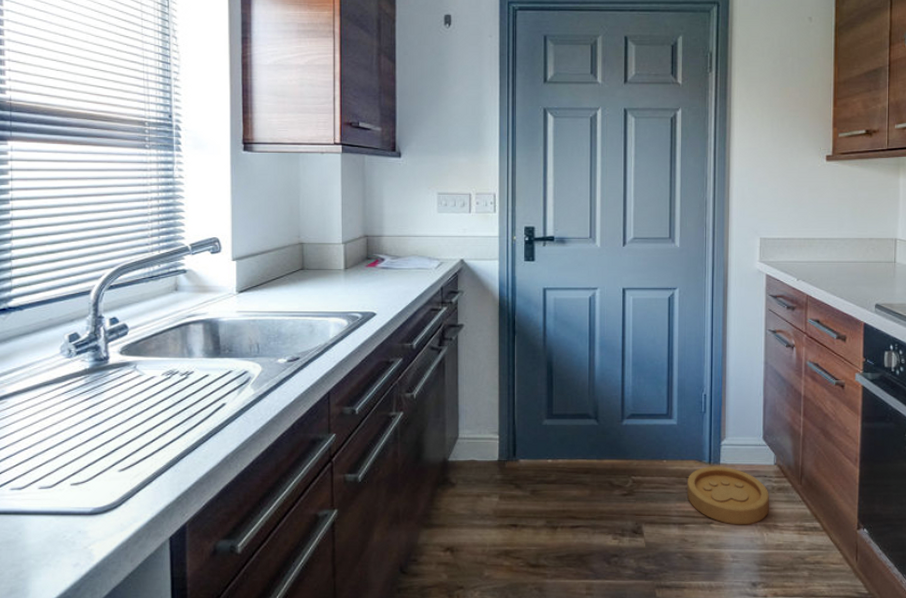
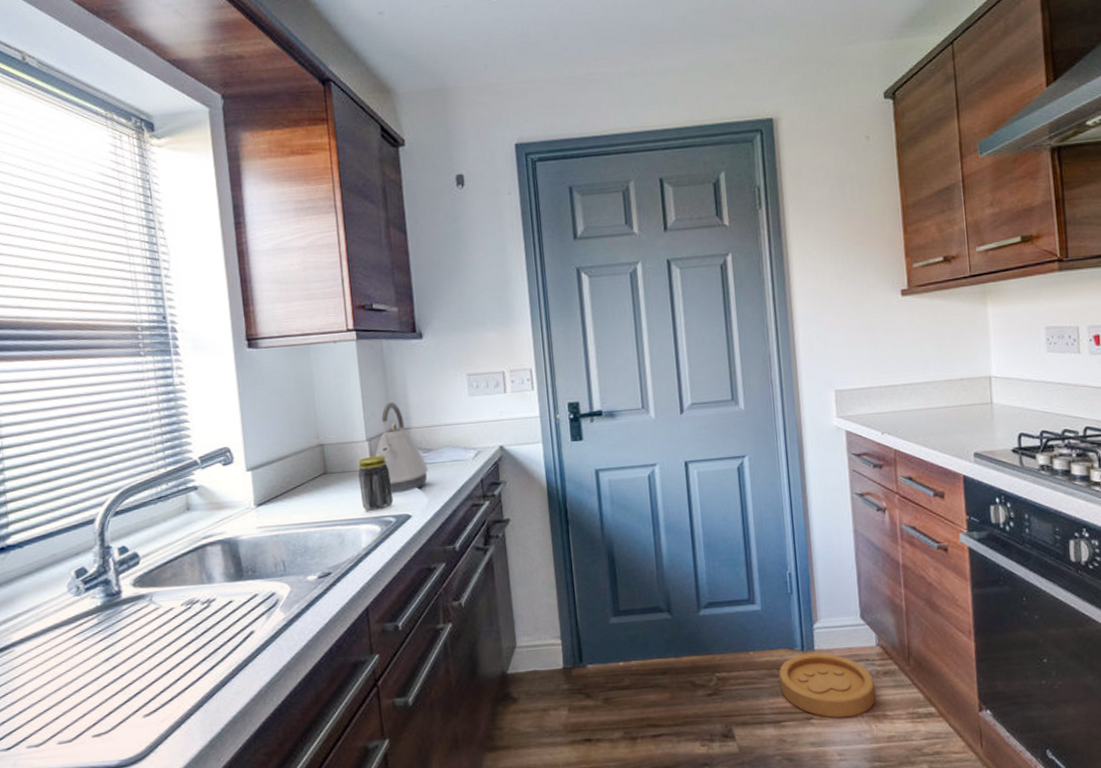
jar: none [332,257,361,307] -> present [358,455,394,512]
kettle: none [348,211,395,293] -> present [375,402,428,494]

